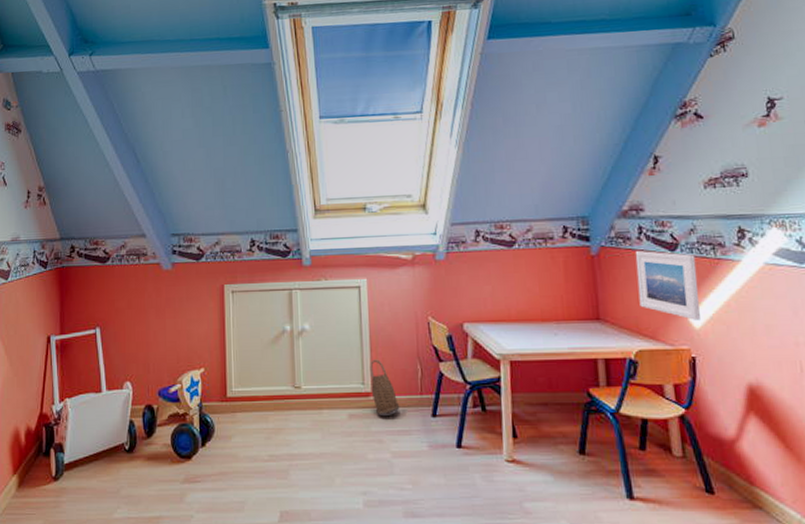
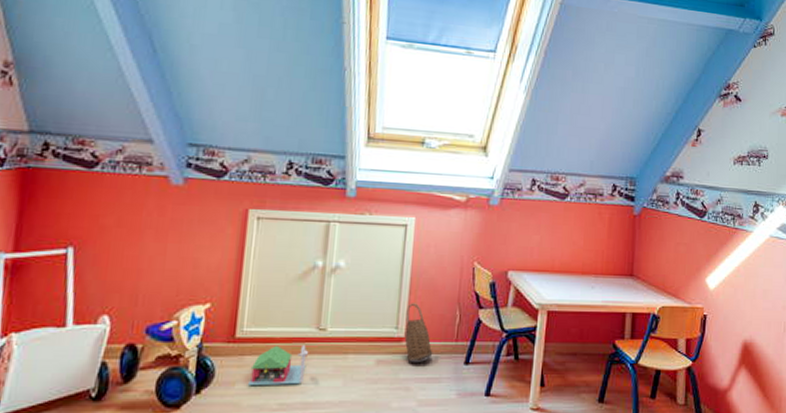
toy house: none [241,402,289,440] -> present [247,345,309,386]
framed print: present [635,251,700,320] -> none [668,215,719,282]

